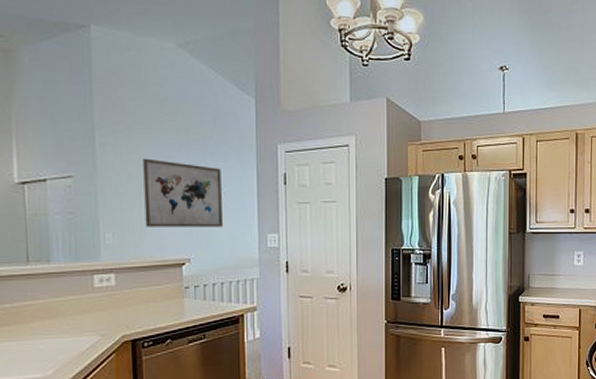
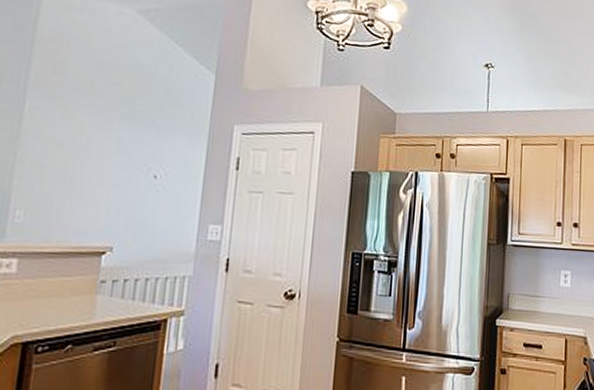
wall art: present [143,158,223,227] -> none [66,127,166,213]

